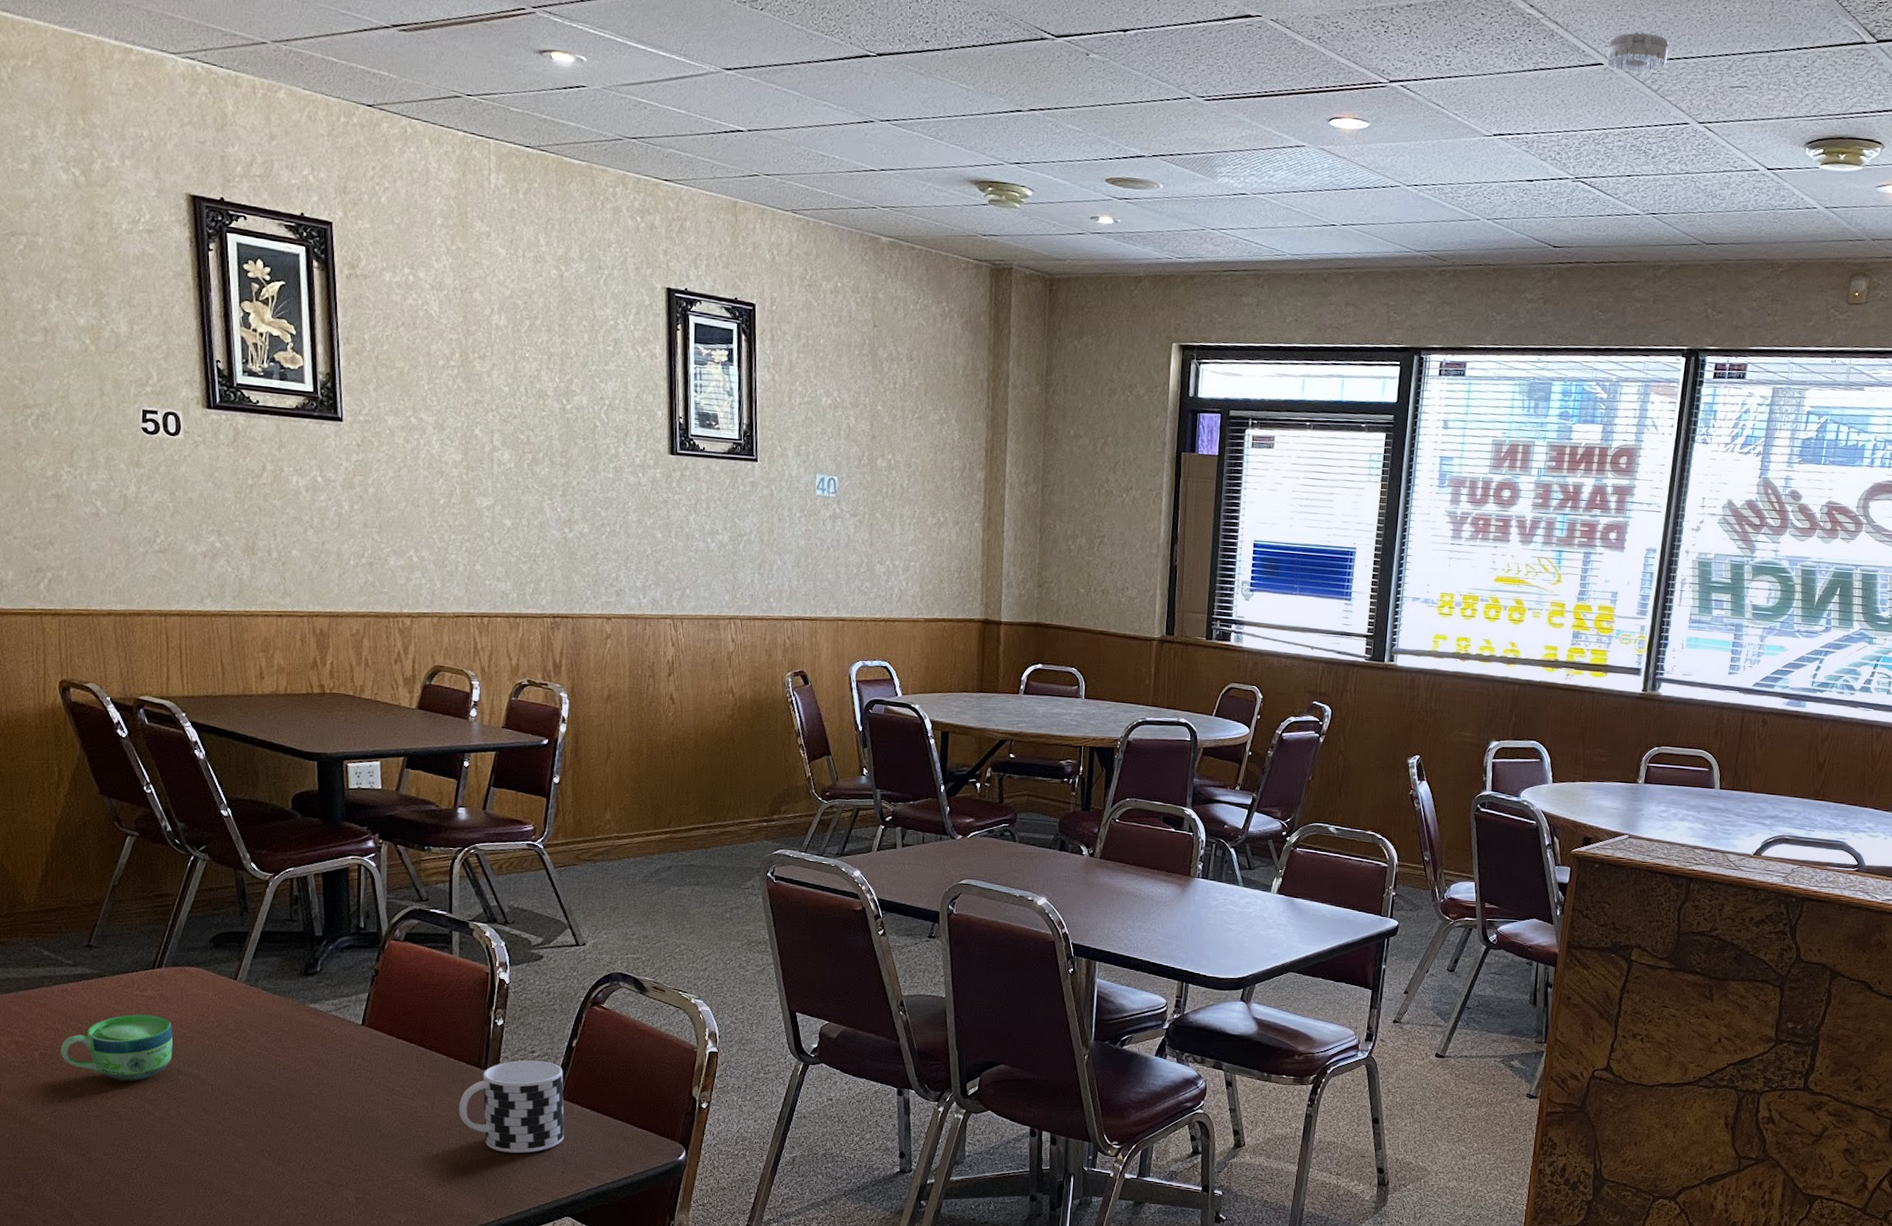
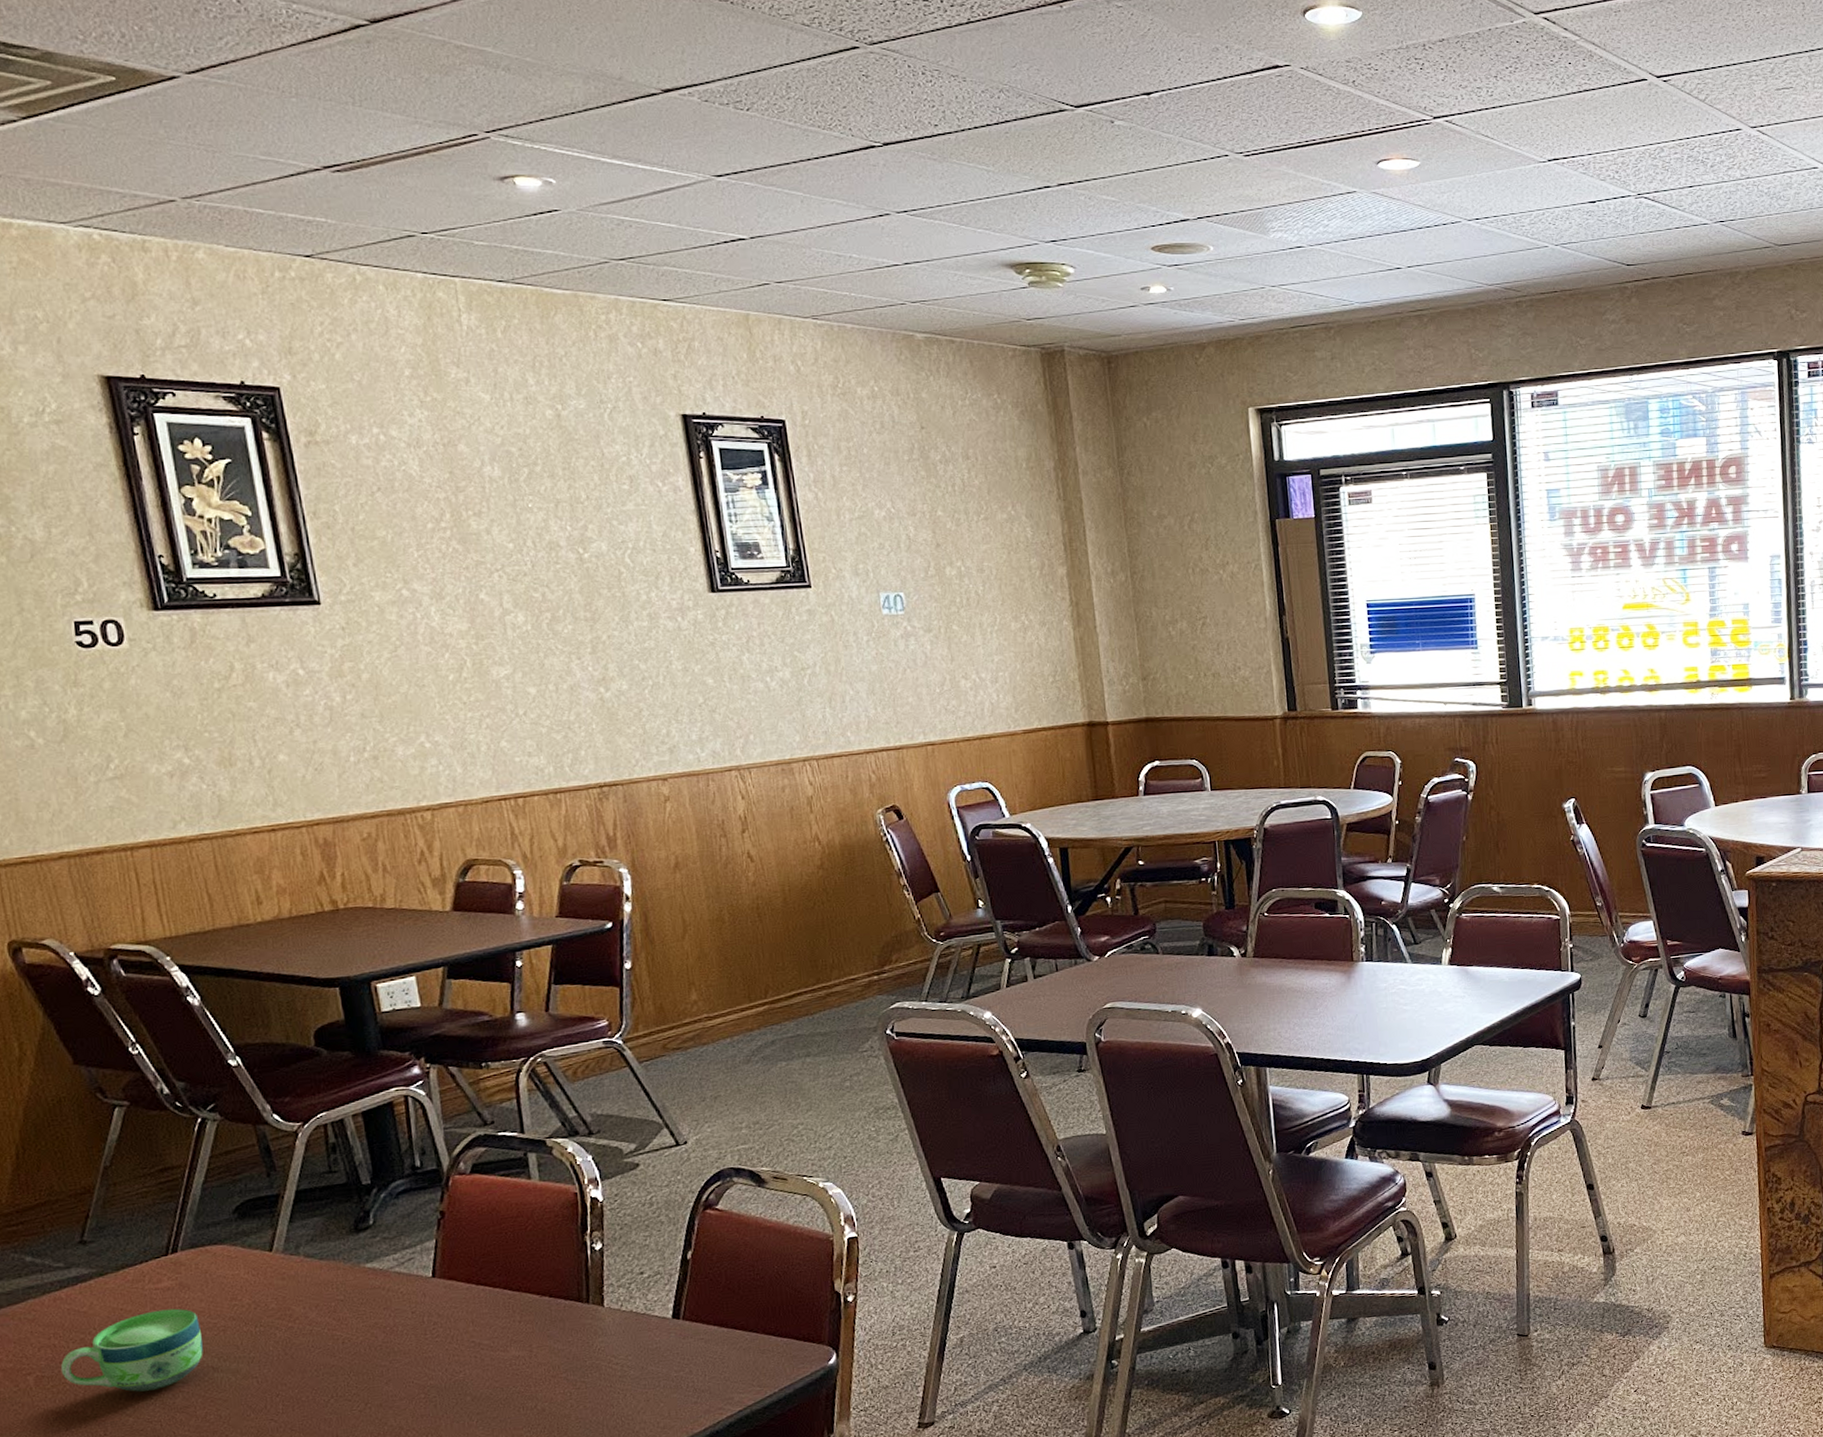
cup: present [458,1060,564,1154] -> none [561,1281,691,1393]
smoke detector: present [1606,32,1669,73] -> none [1648,44,1710,84]

